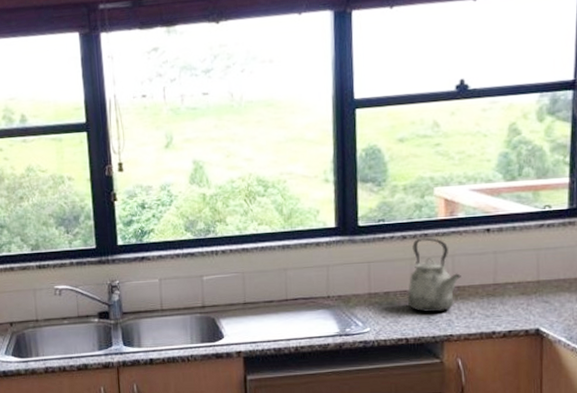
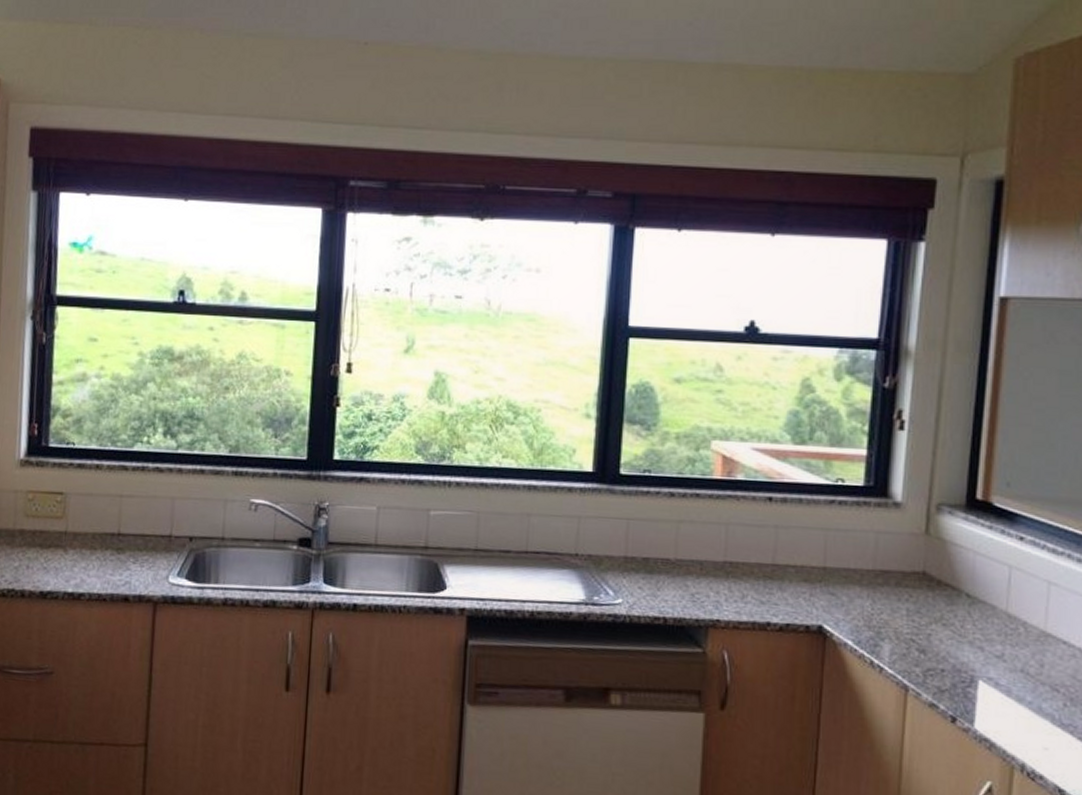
kettle: present [407,237,461,313] -> none [669,497,735,591]

